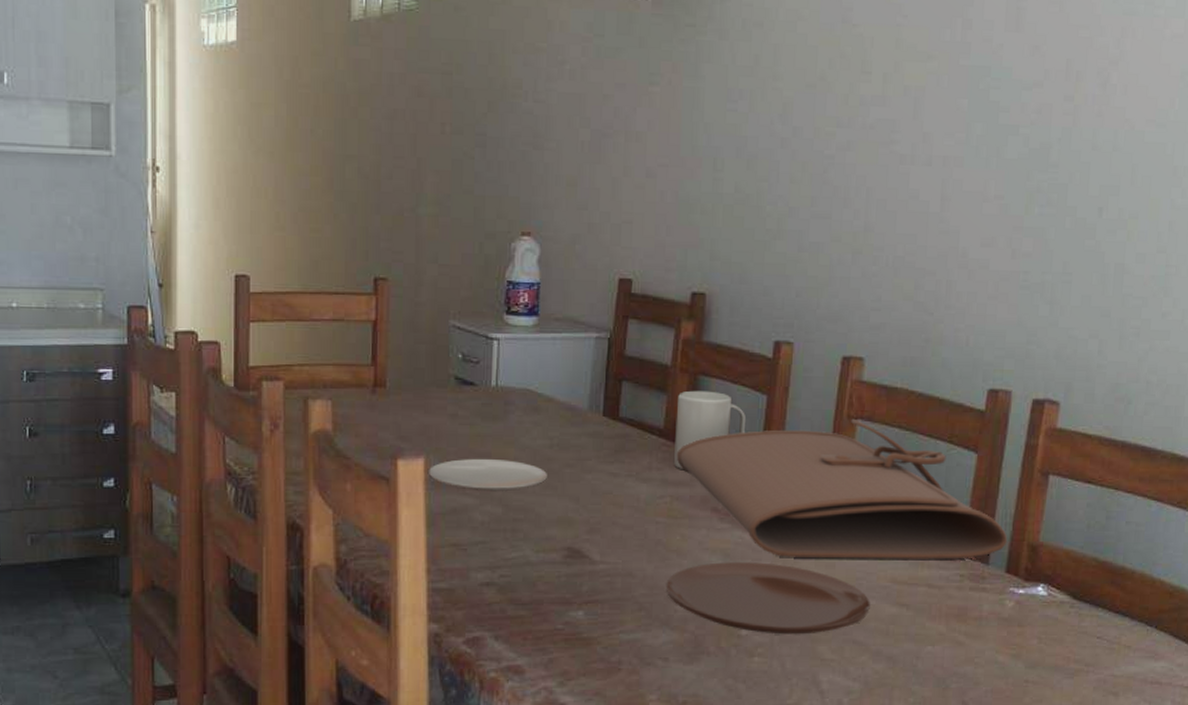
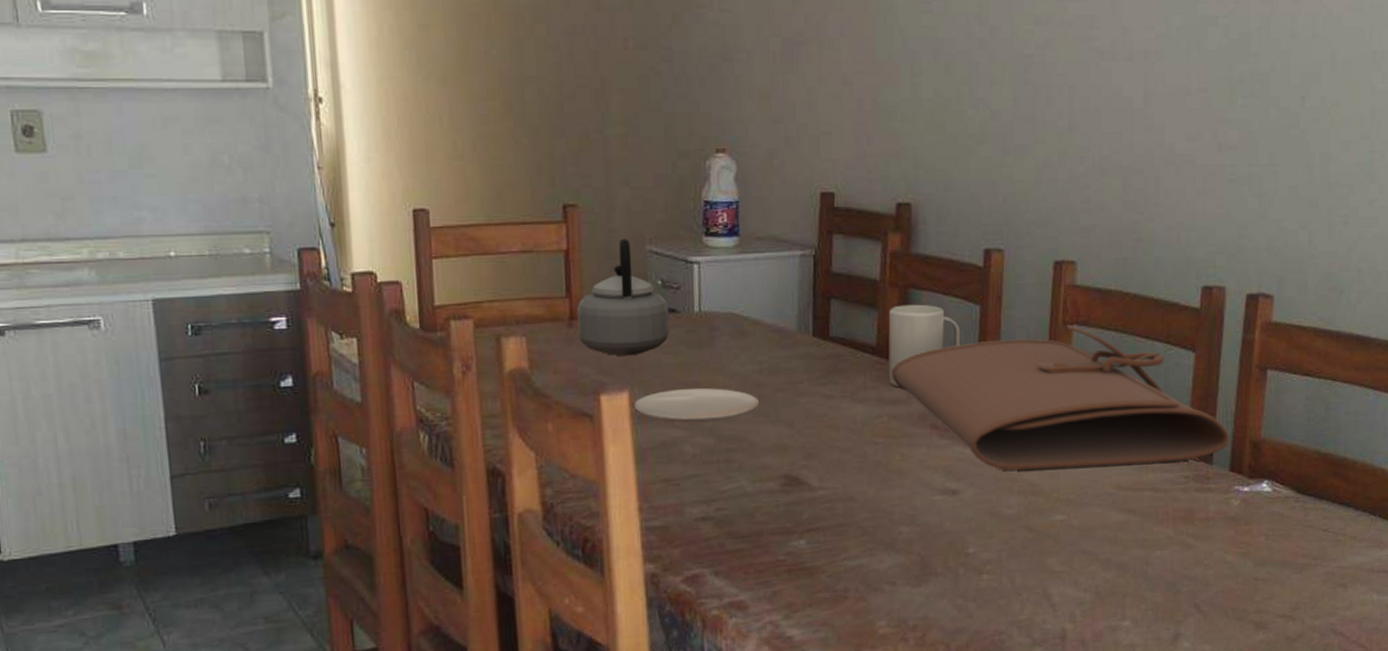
teapot: none [380,313,468,423] -> present [576,239,670,356]
plate: present [666,562,870,635] -> none [888,477,1097,550]

